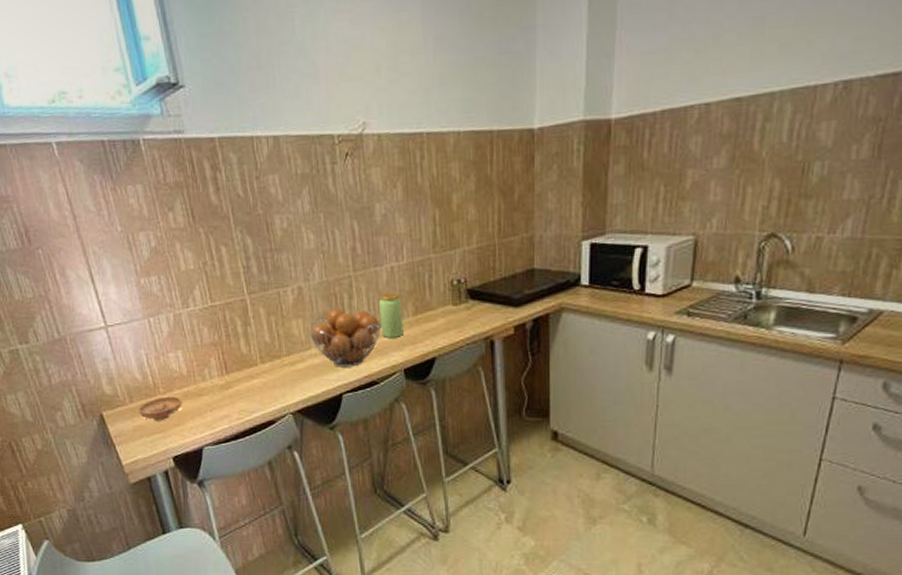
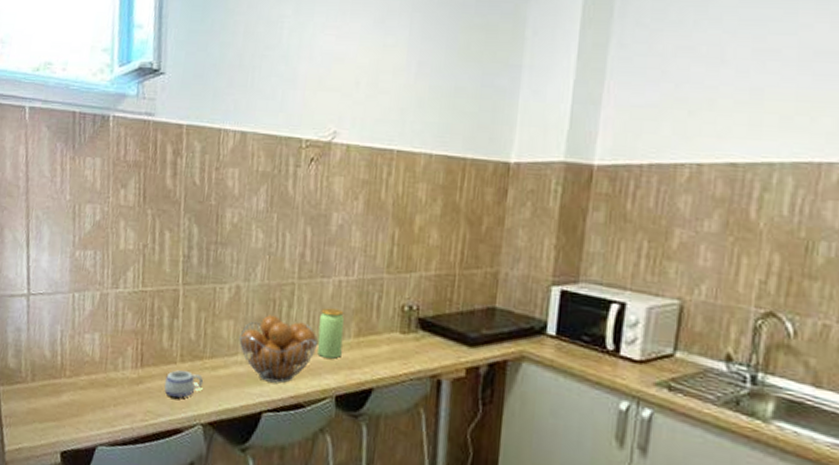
bowl: present [138,396,183,421] -> none [37,380,88,408]
mug: none [251,369,286,394] -> present [164,370,204,398]

